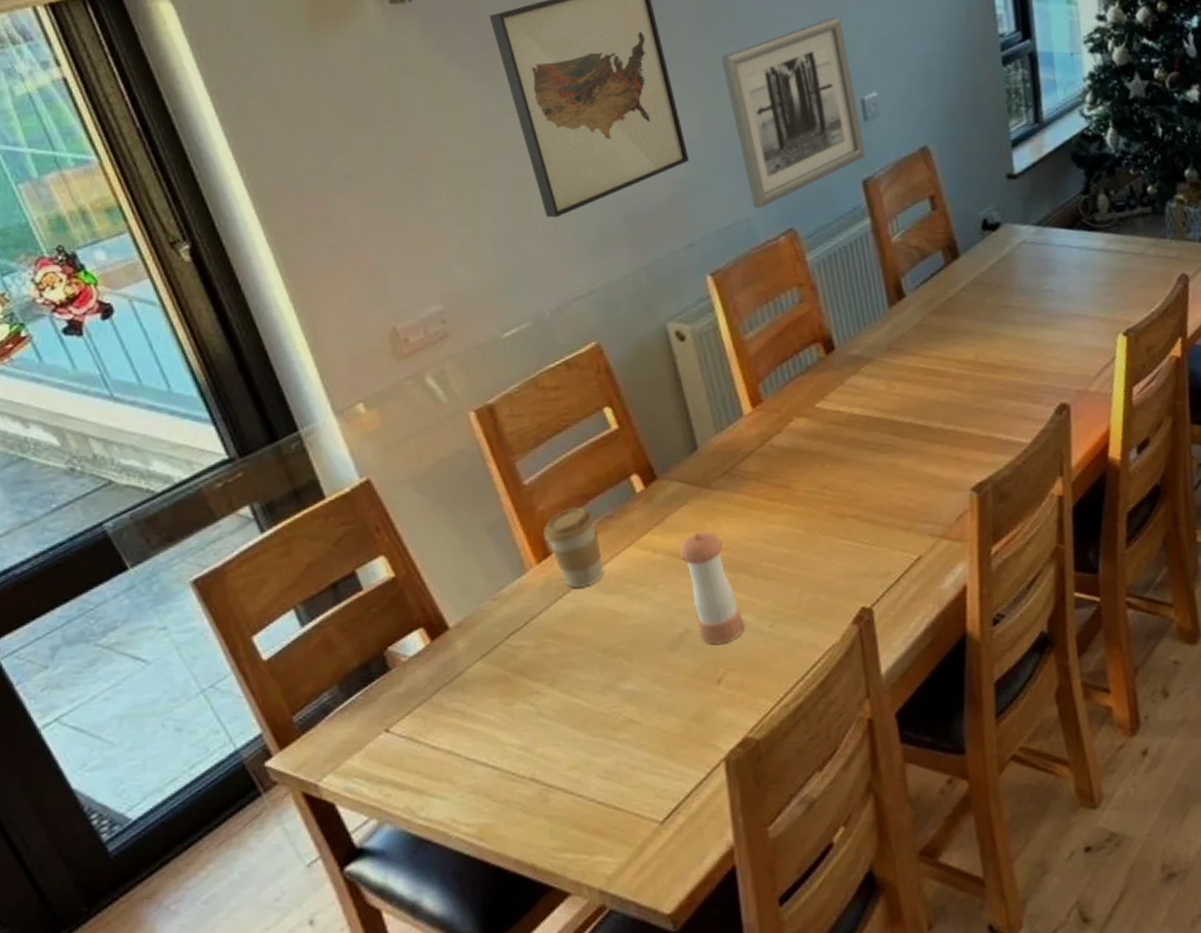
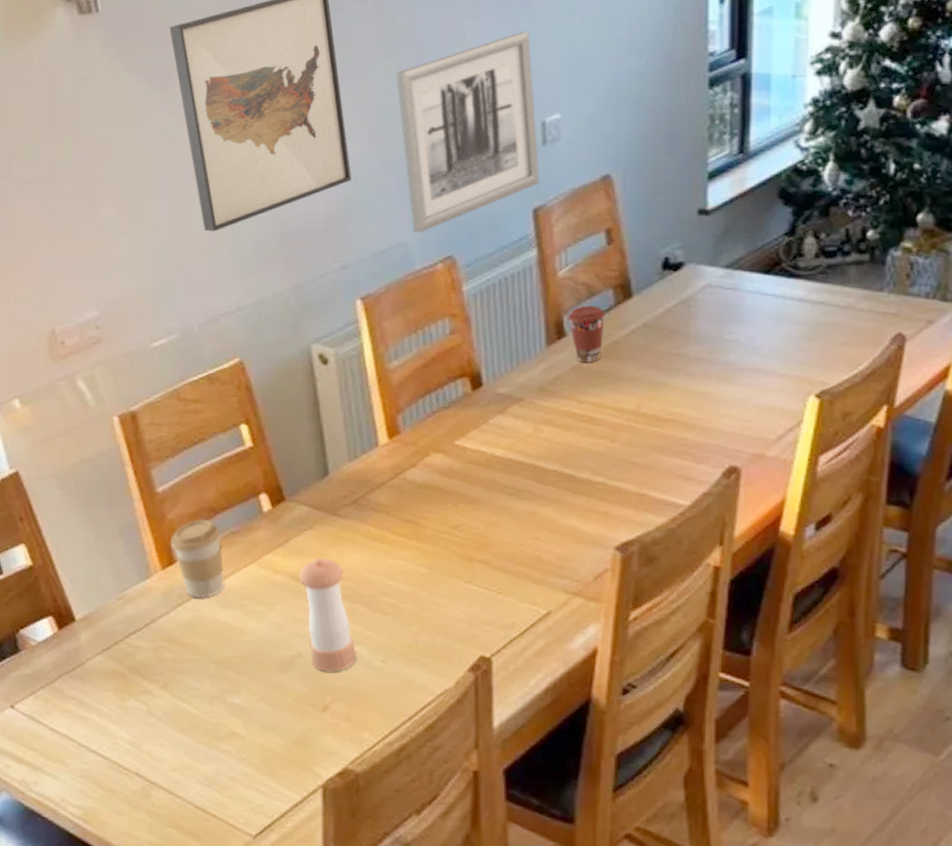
coffee cup: none [905,267,939,320] -> present [568,306,606,363]

